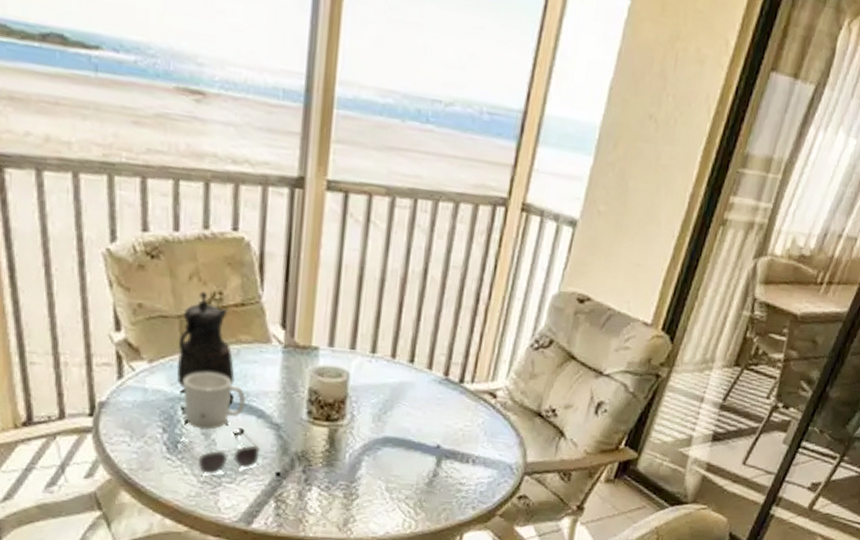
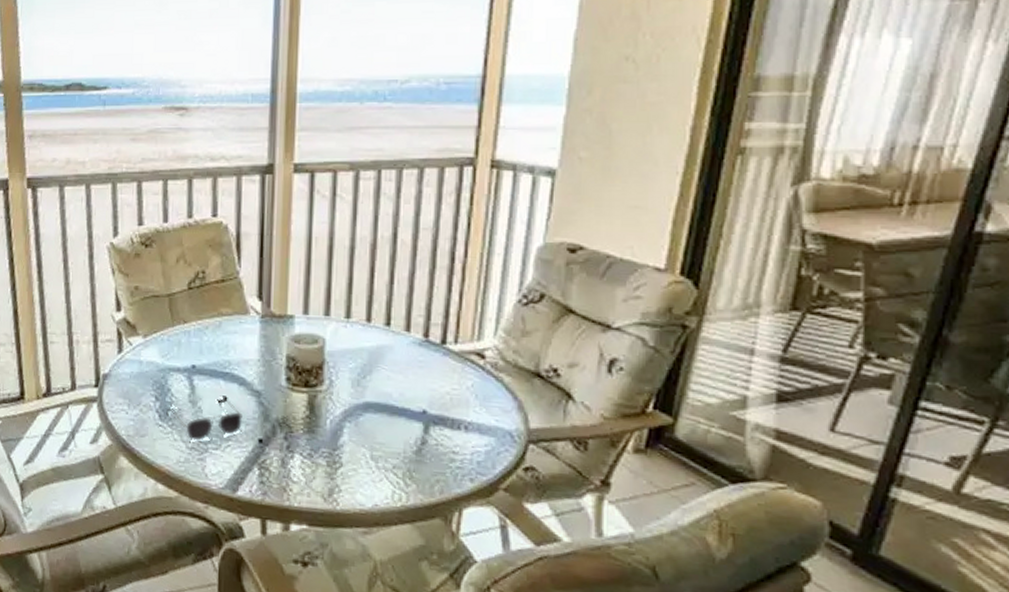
coffeepot: present [177,291,235,392] -> none [167,271,218,363]
mug: present [182,372,247,430] -> none [172,344,229,398]

